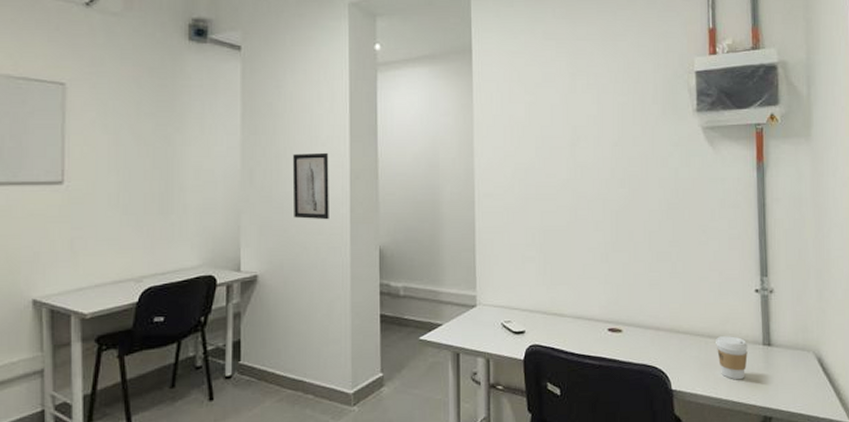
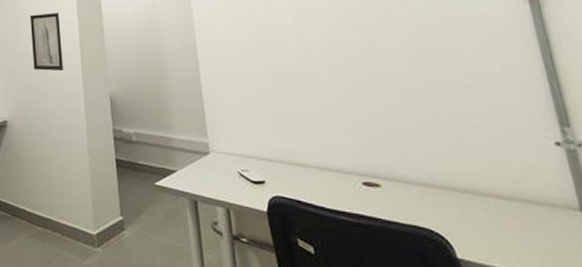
coffee cup: present [716,336,748,380] -> none [509,198,562,254]

